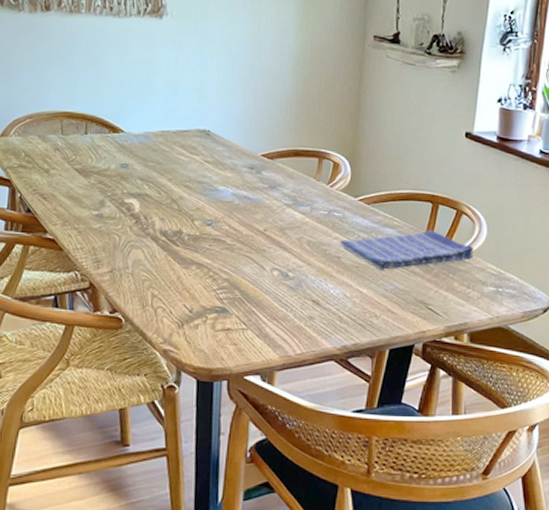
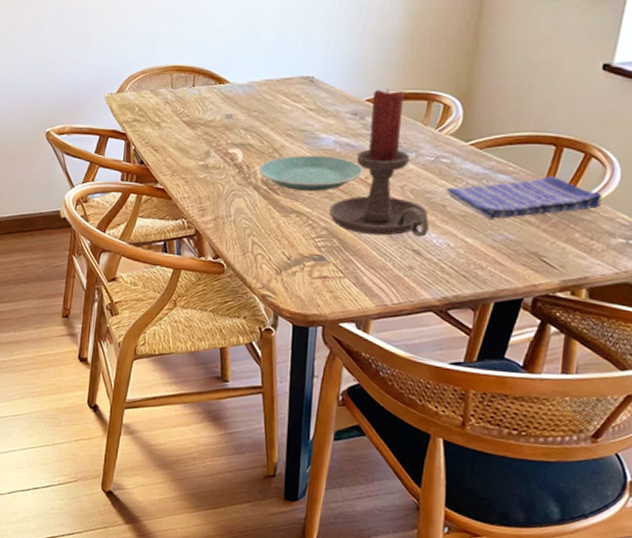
plate: none [157,206,261,243] -> present [259,155,363,192]
candle holder: none [230,145,326,288] -> present [329,88,429,237]

